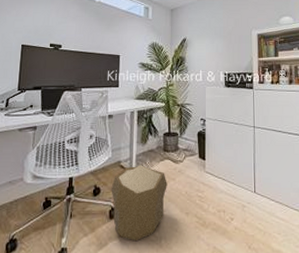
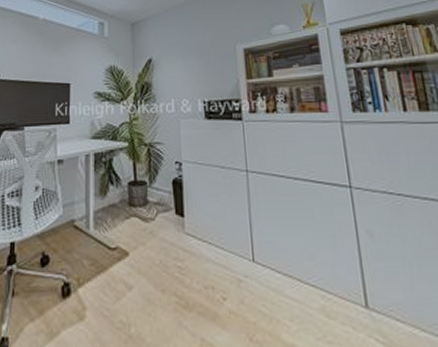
pouf: present [111,165,167,242] -> none [63,225,136,330]

